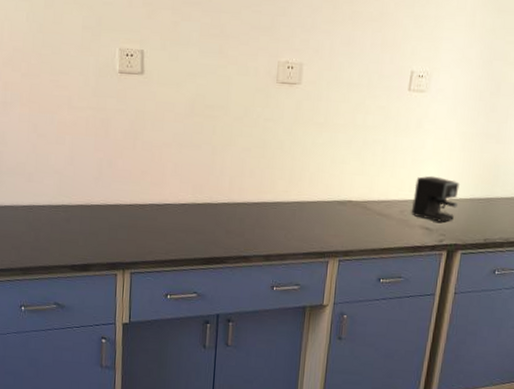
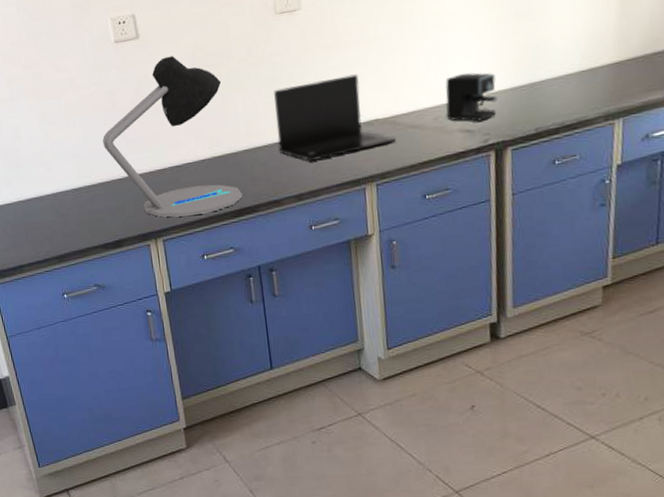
desk lamp: none [89,98,215,256] -> present [103,55,243,218]
laptop: none [256,152,363,227] -> present [274,74,395,161]

